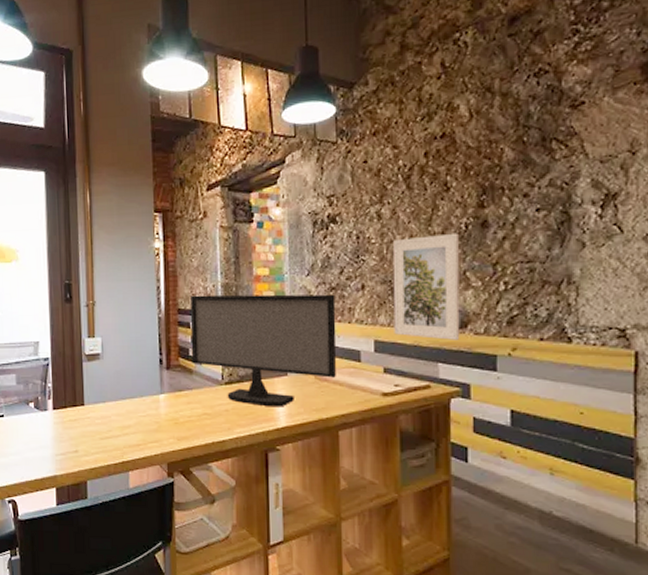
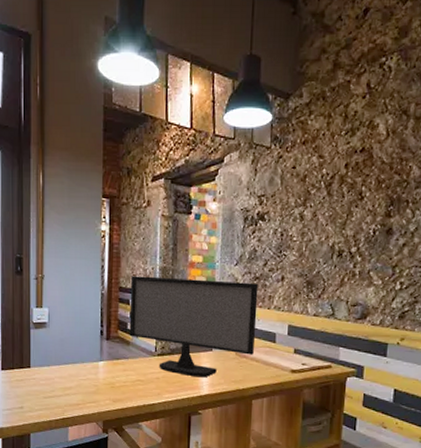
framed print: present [392,233,460,340] -> none [305,237,367,329]

